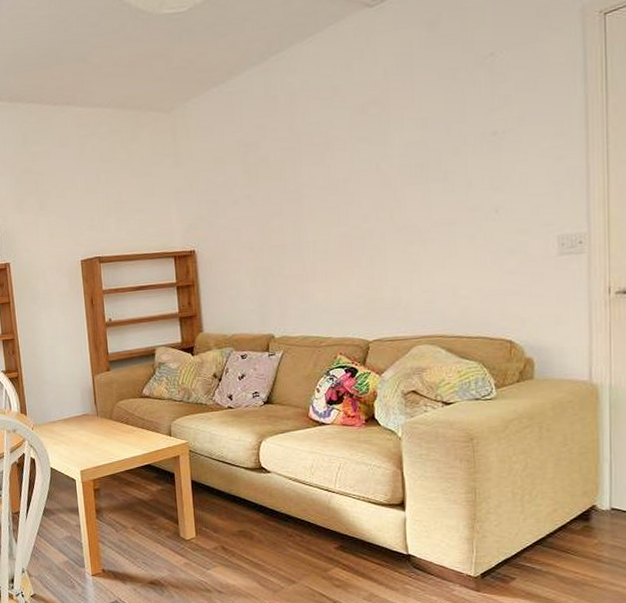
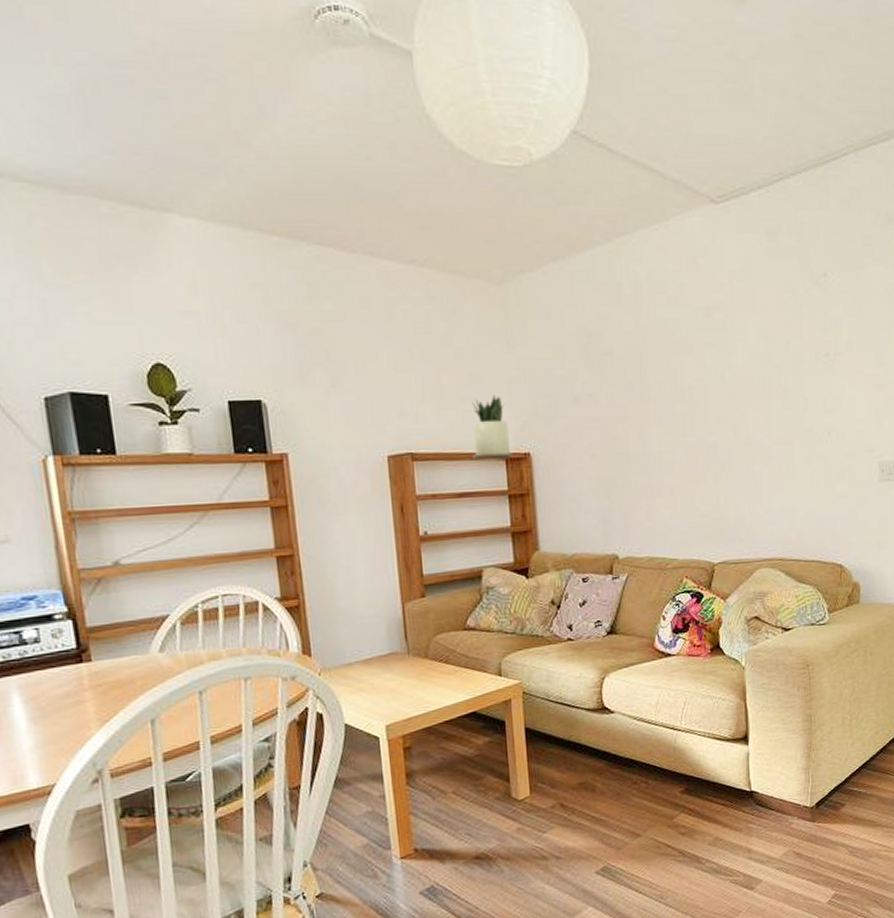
planter: none [146,204,182,259] -> present [472,395,514,460]

